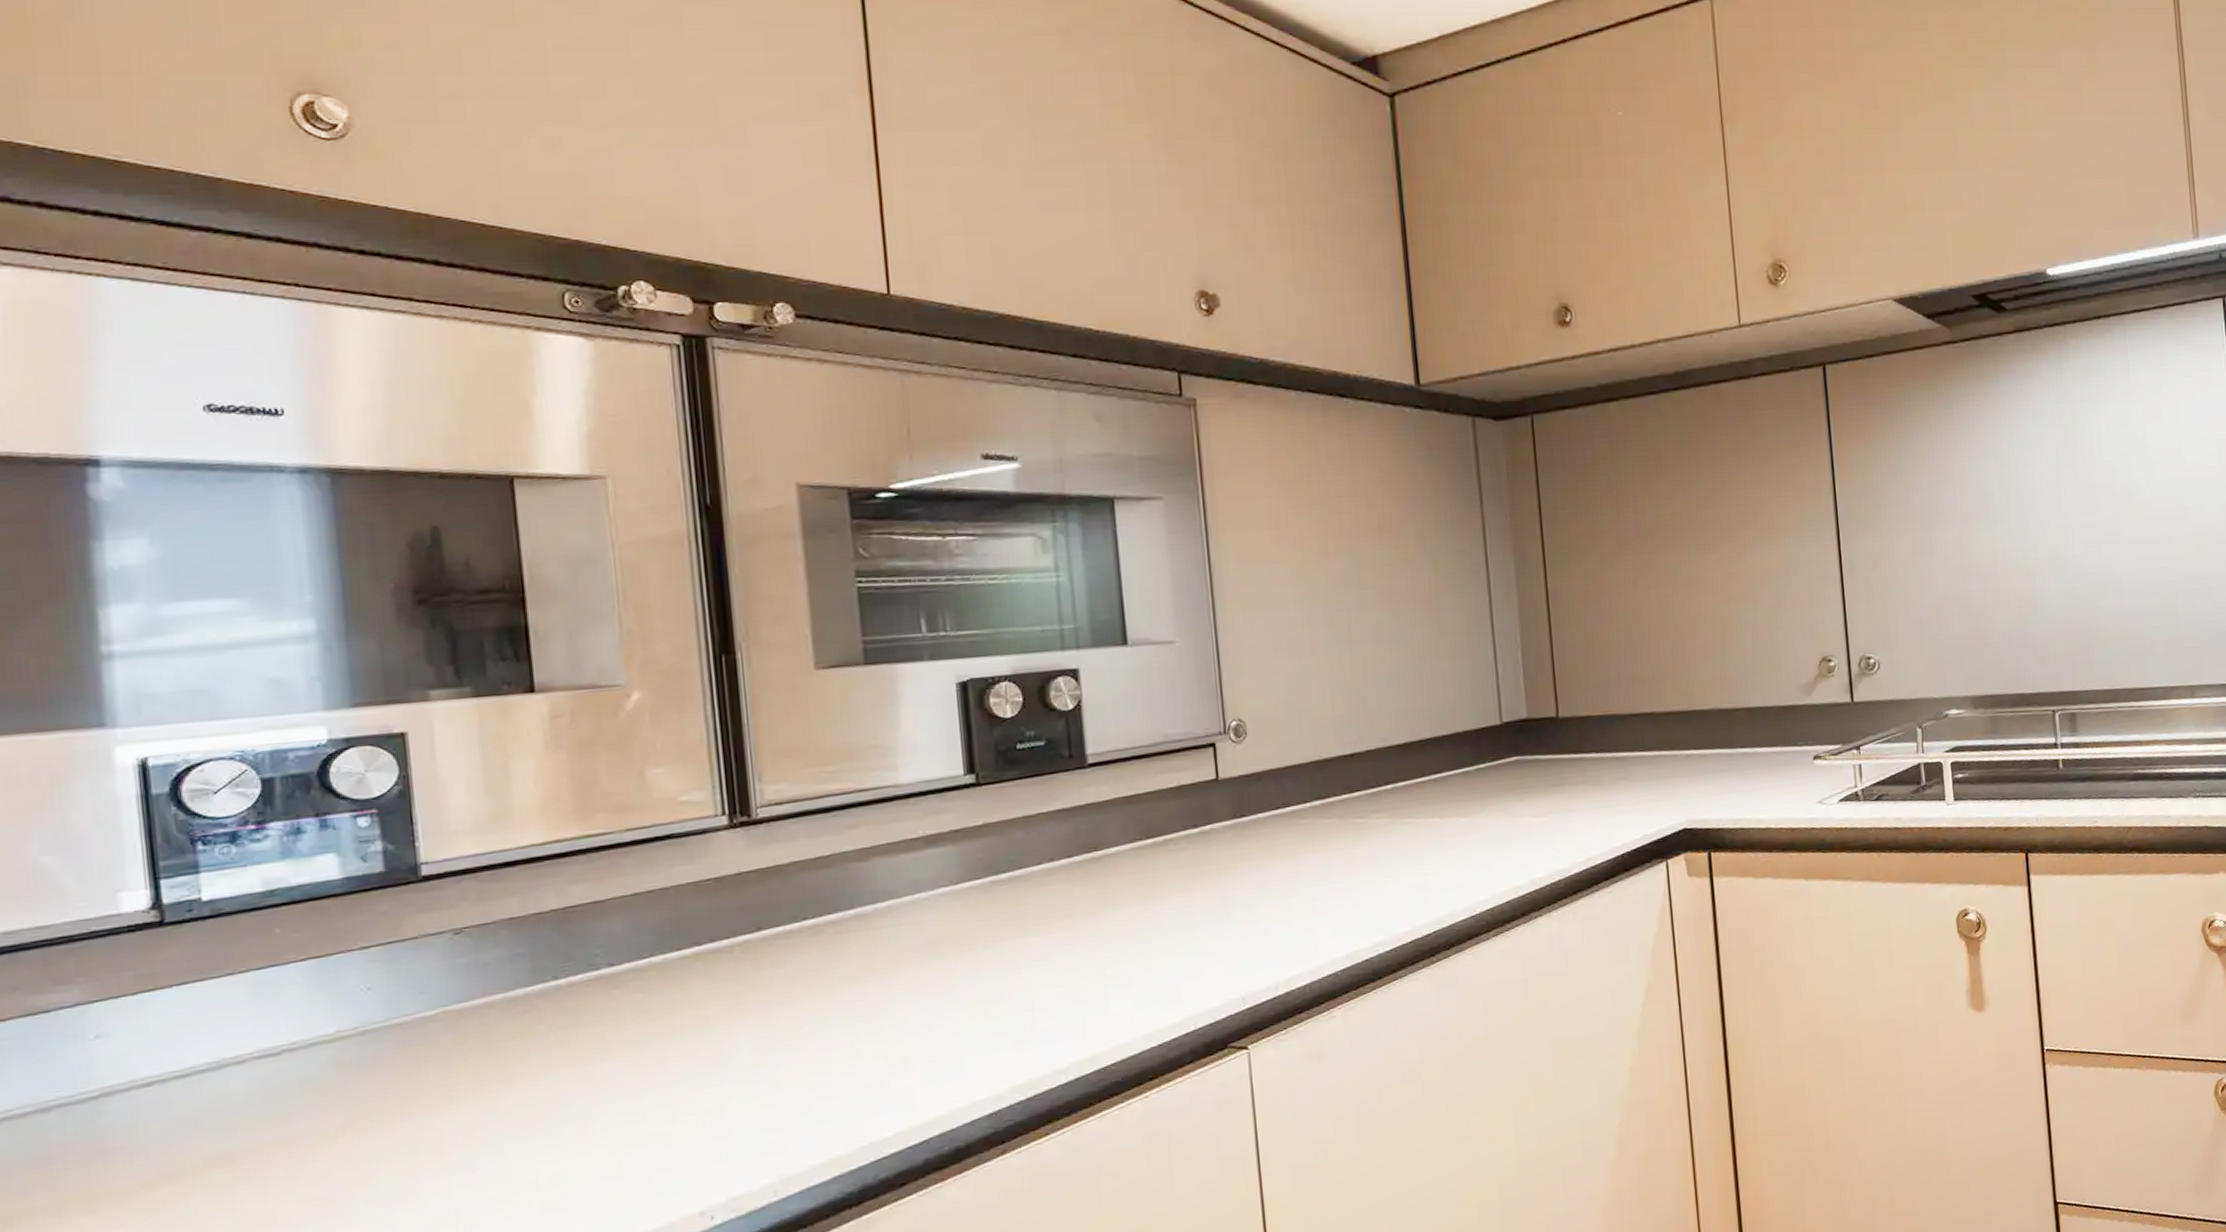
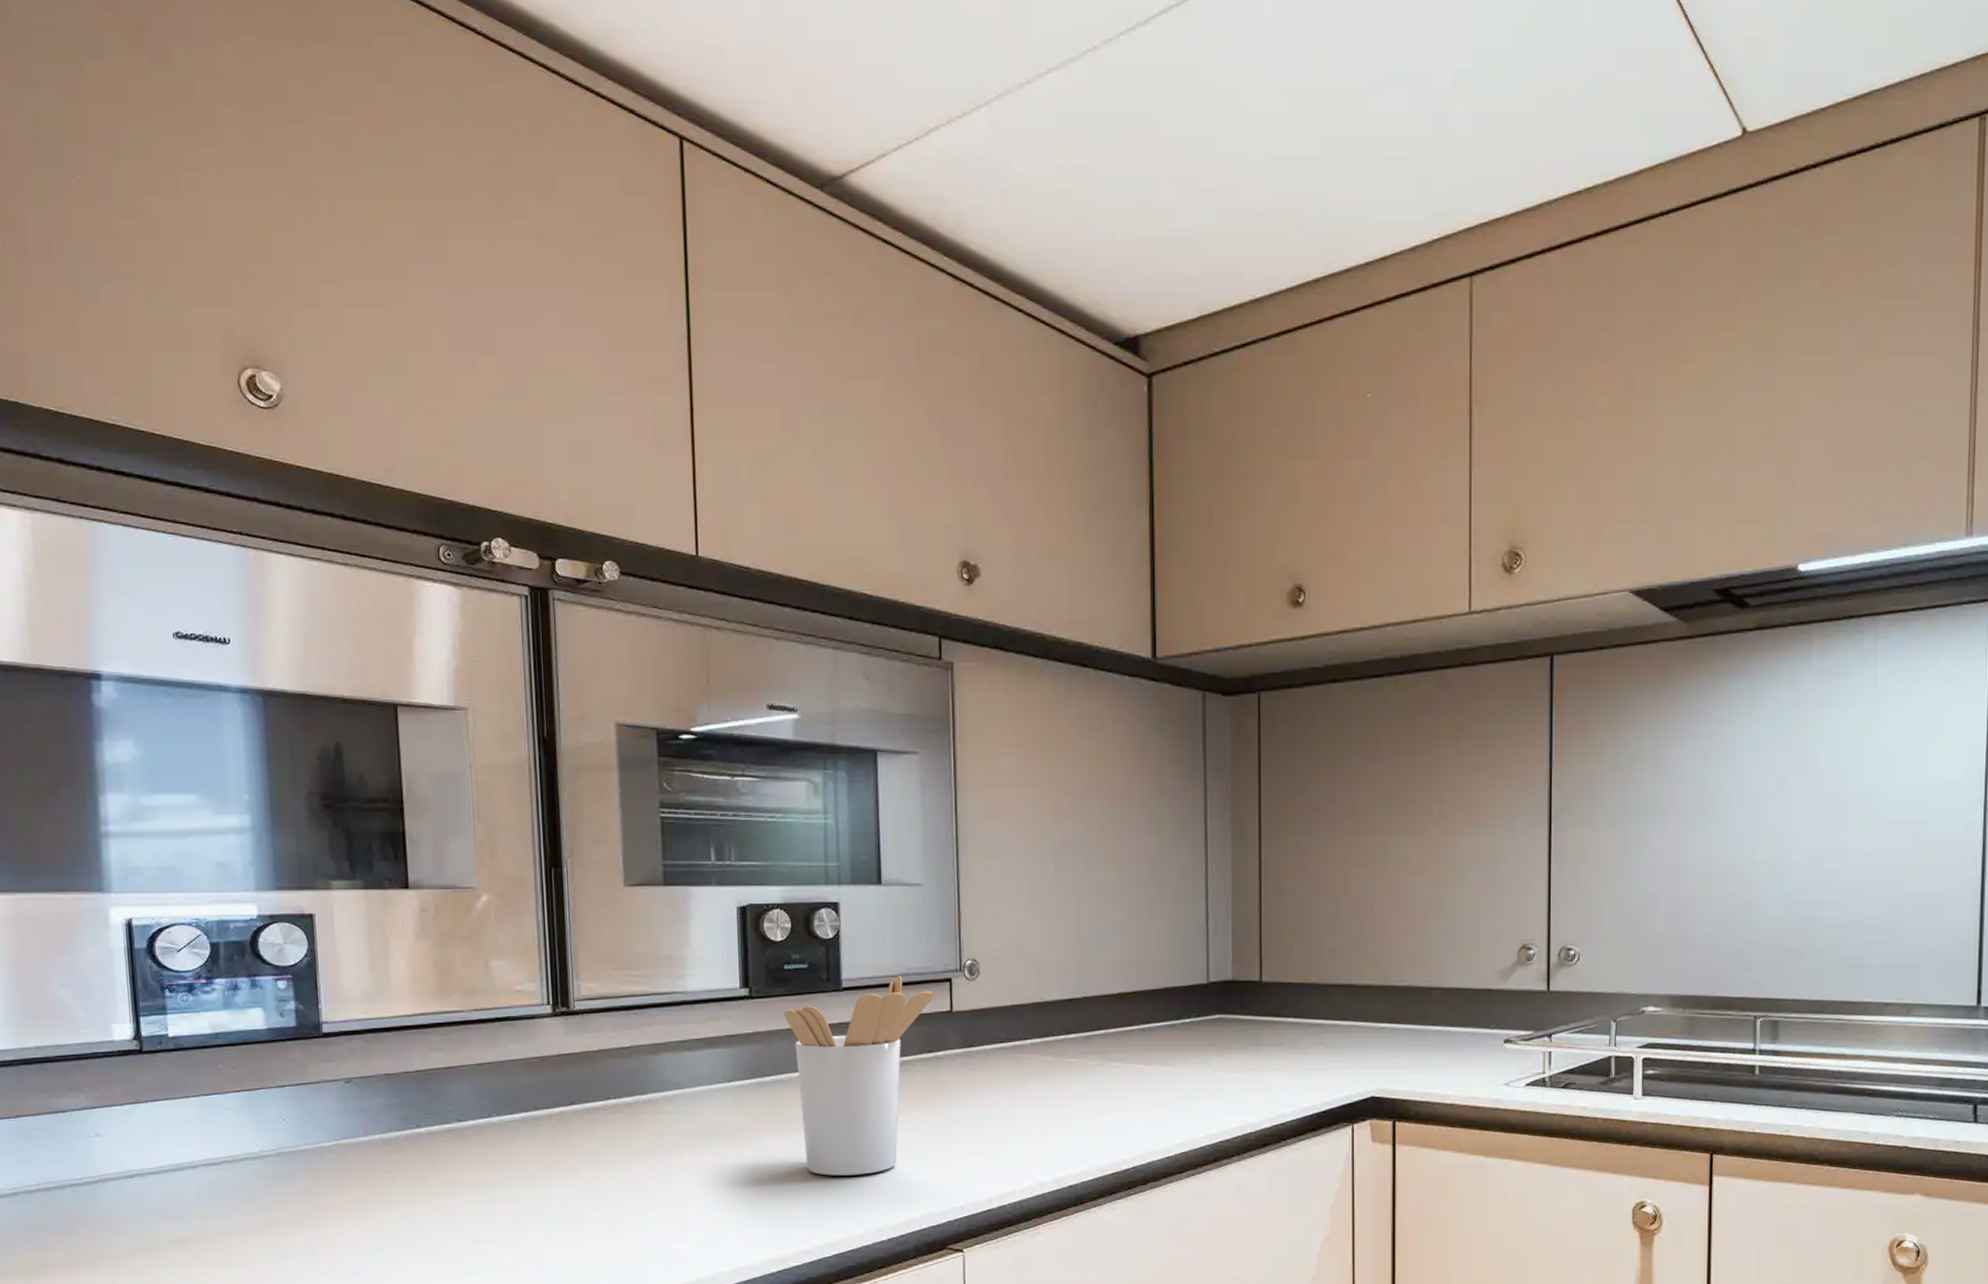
utensil holder: none [1020,745,1195,980] -> present [784,976,933,1176]

